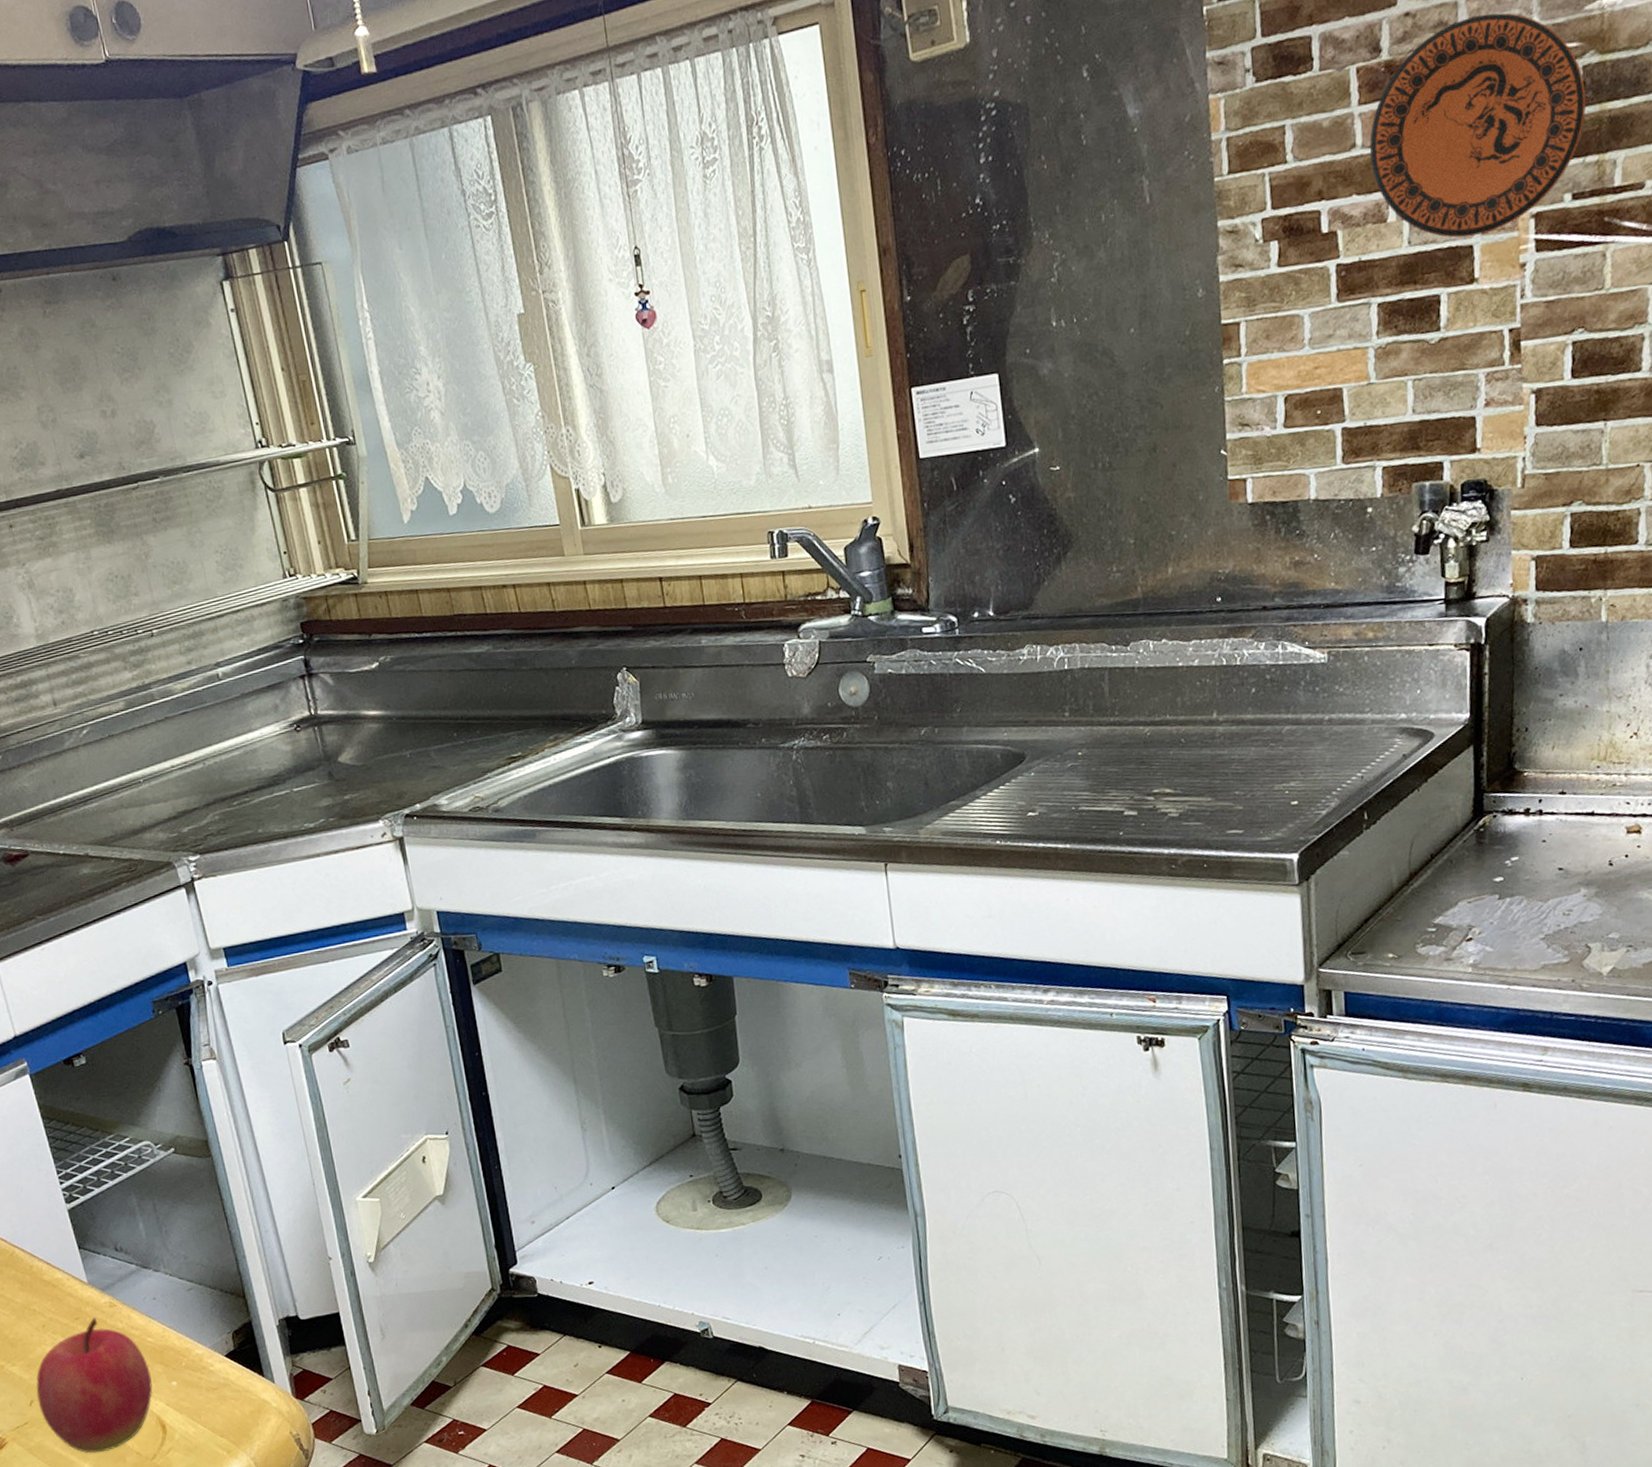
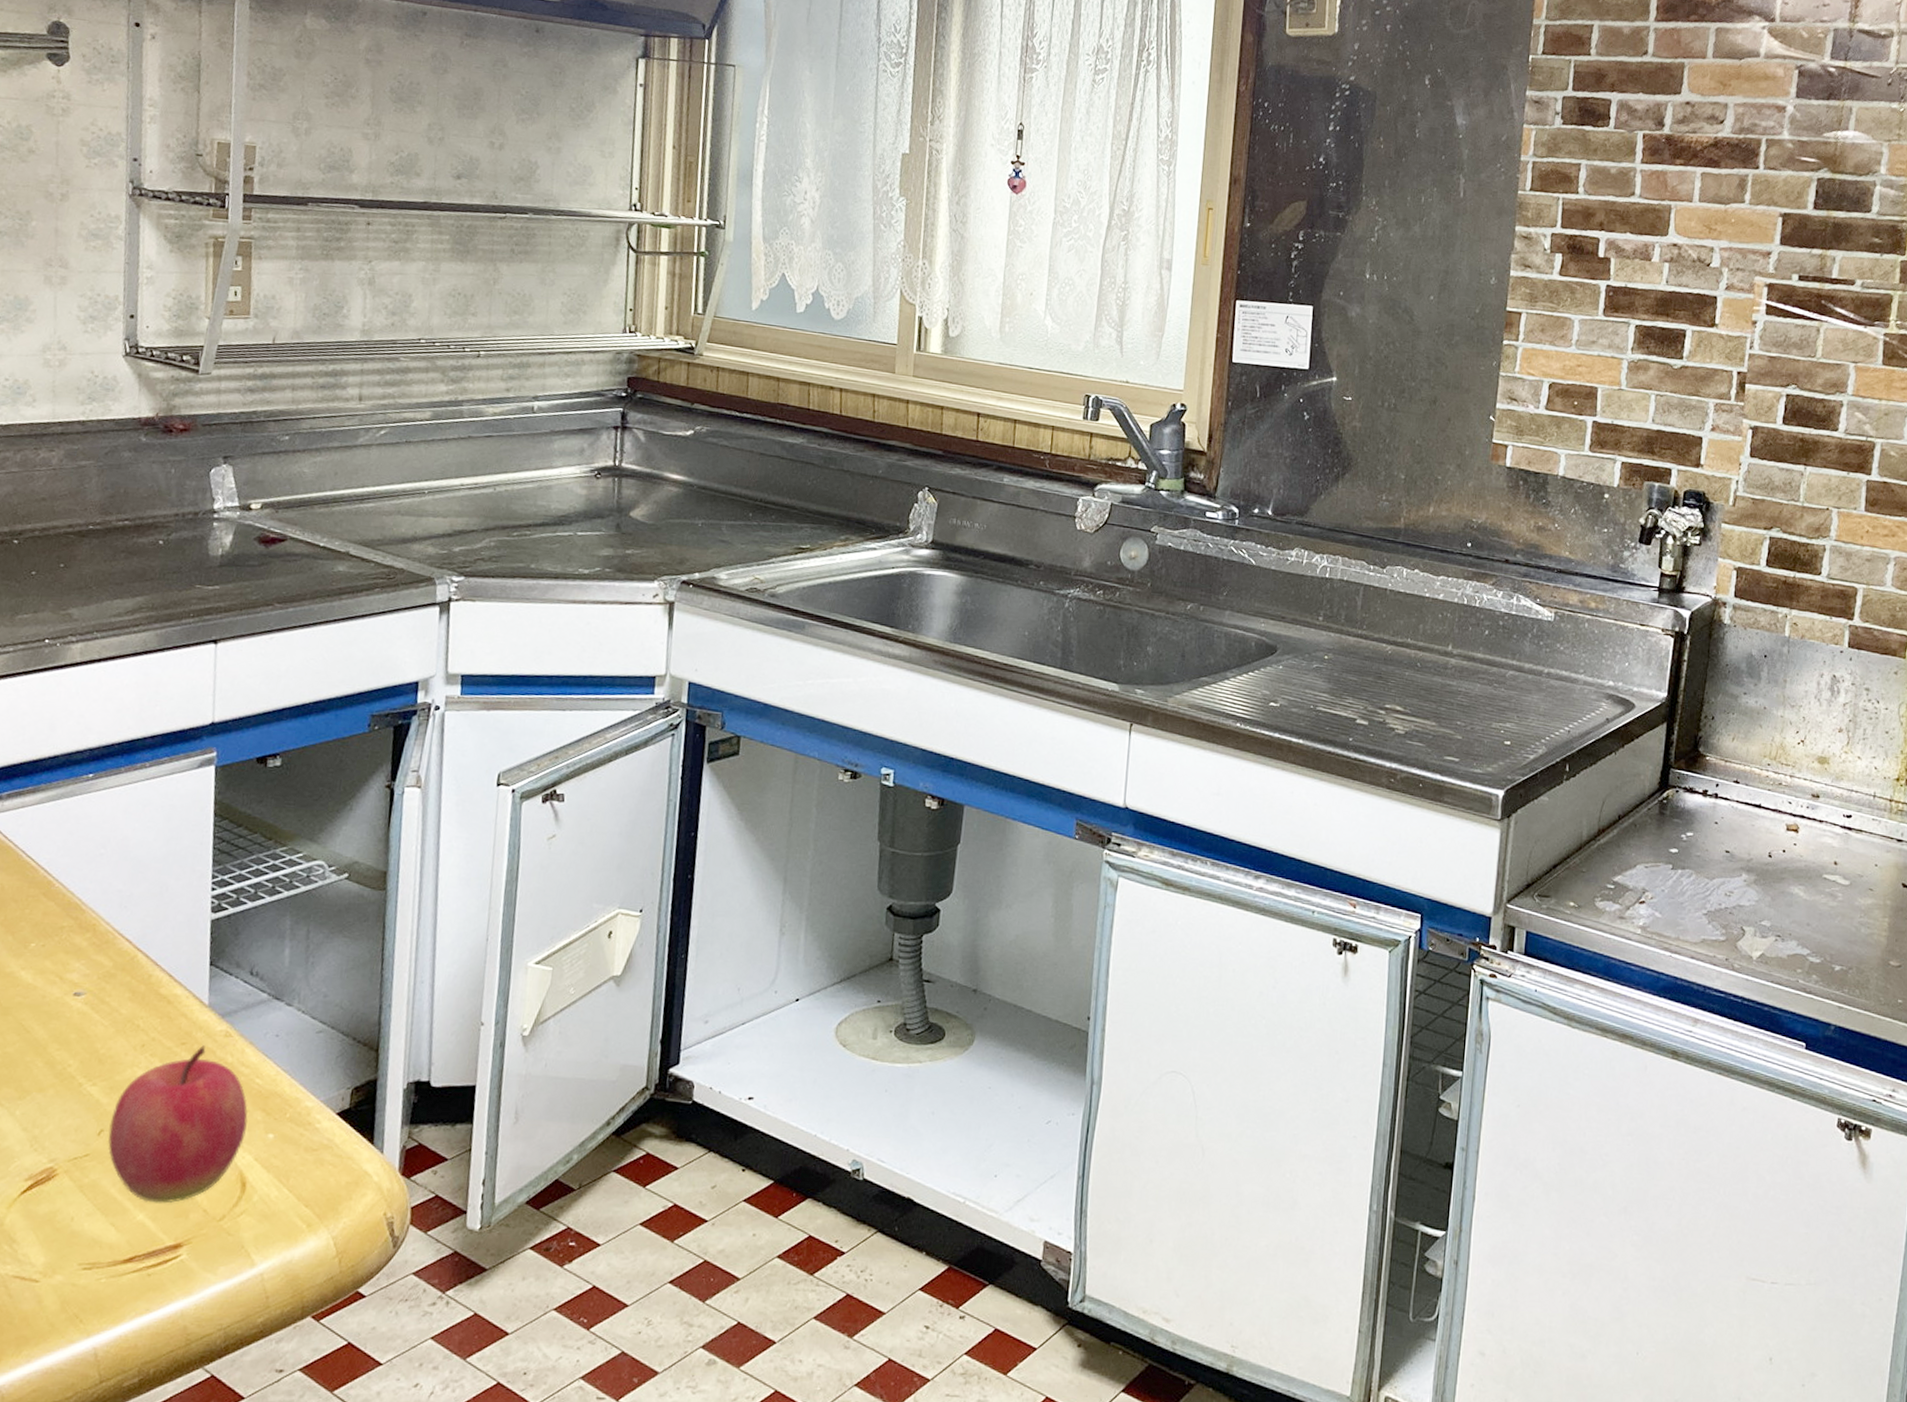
decorative plate: present [1369,13,1587,238] -> none [1644,118,1818,290]

